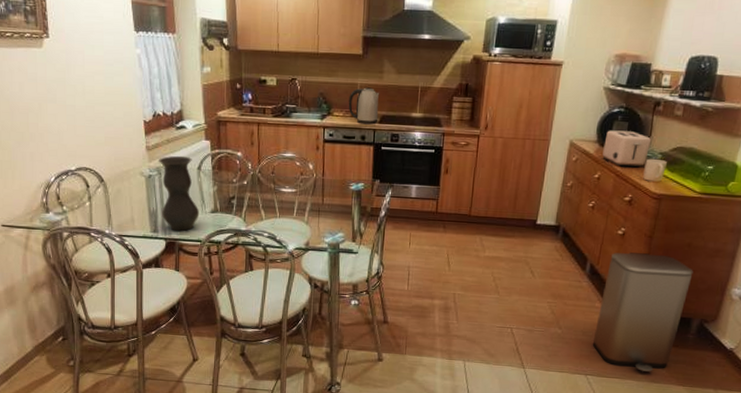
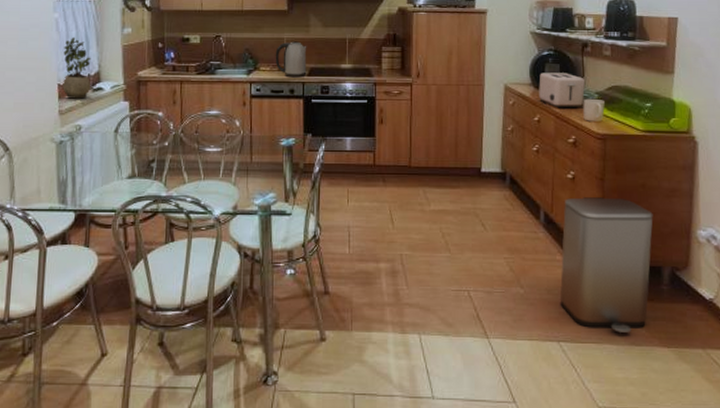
potted plant: none [147,74,175,136] -> present [62,37,91,99]
vase: present [158,155,200,232] -> none [71,118,115,202]

